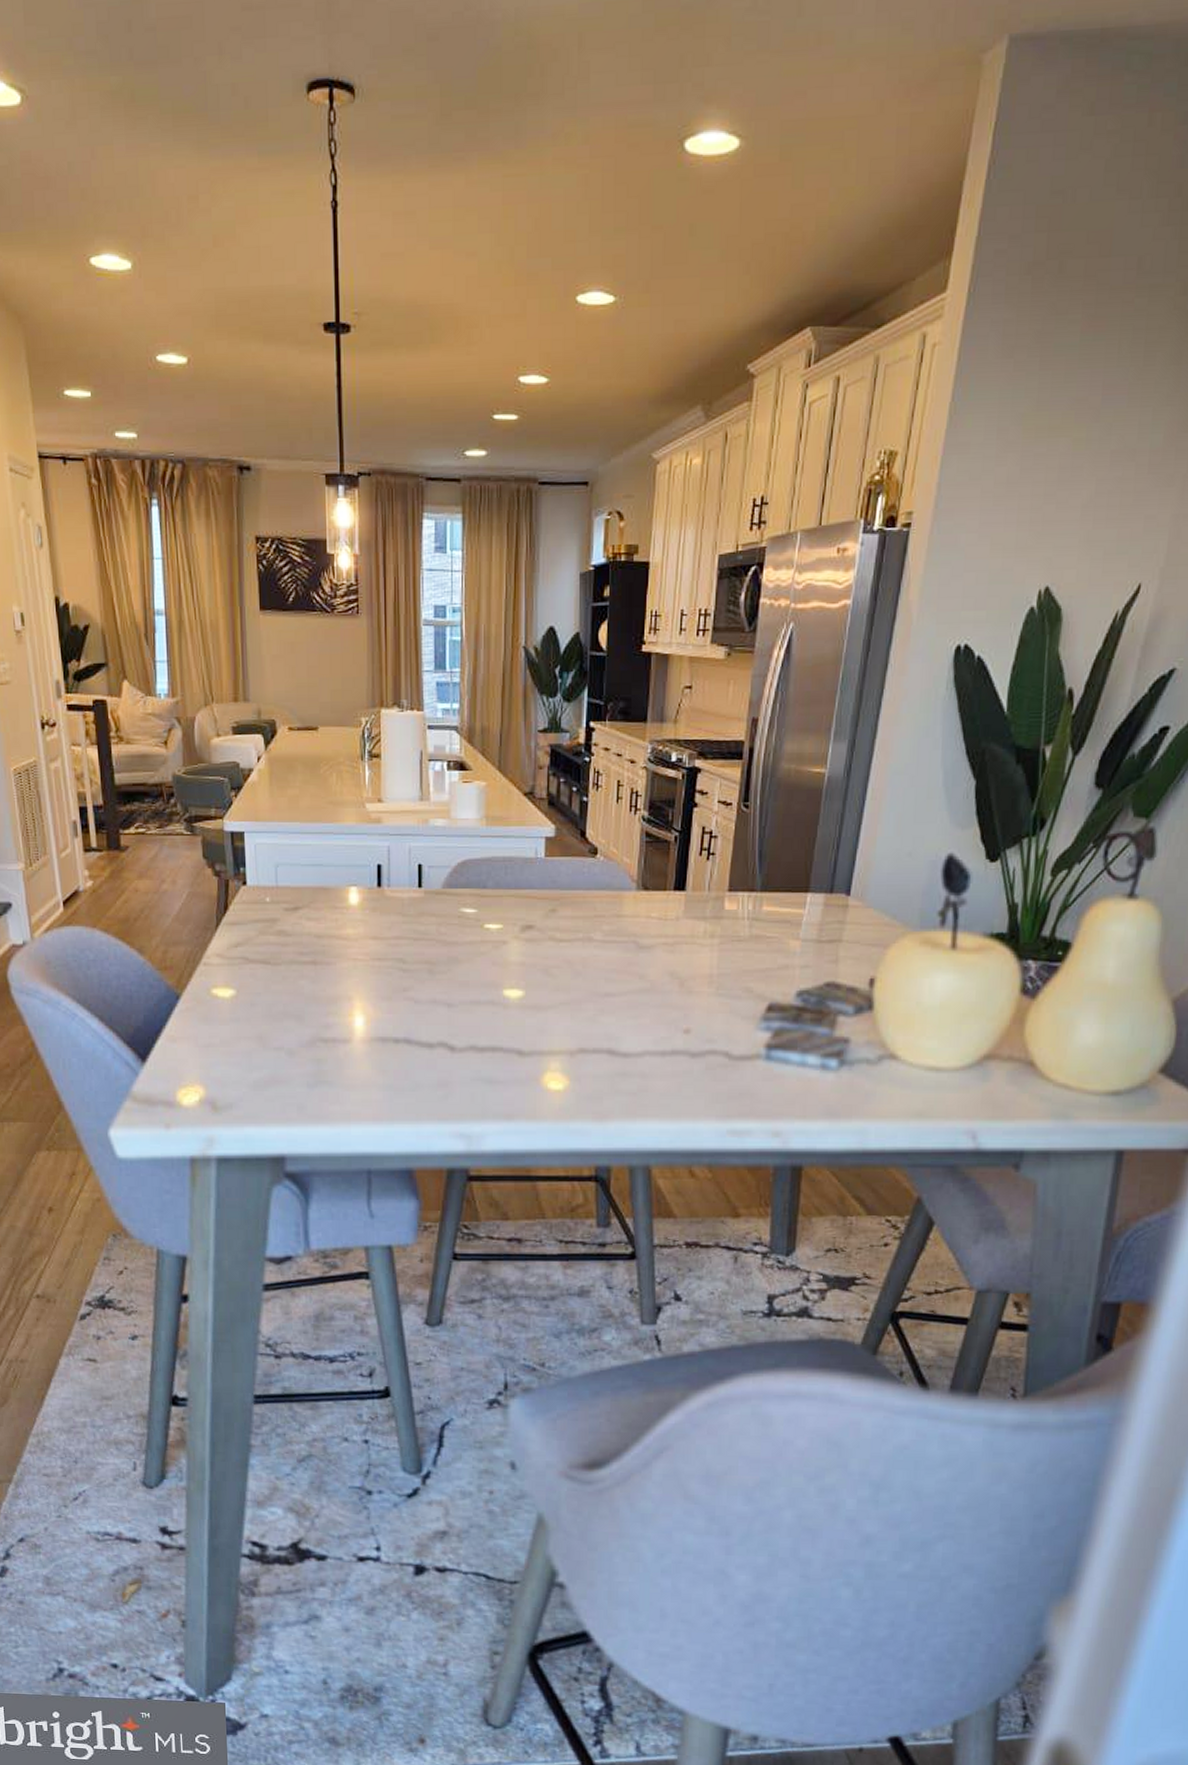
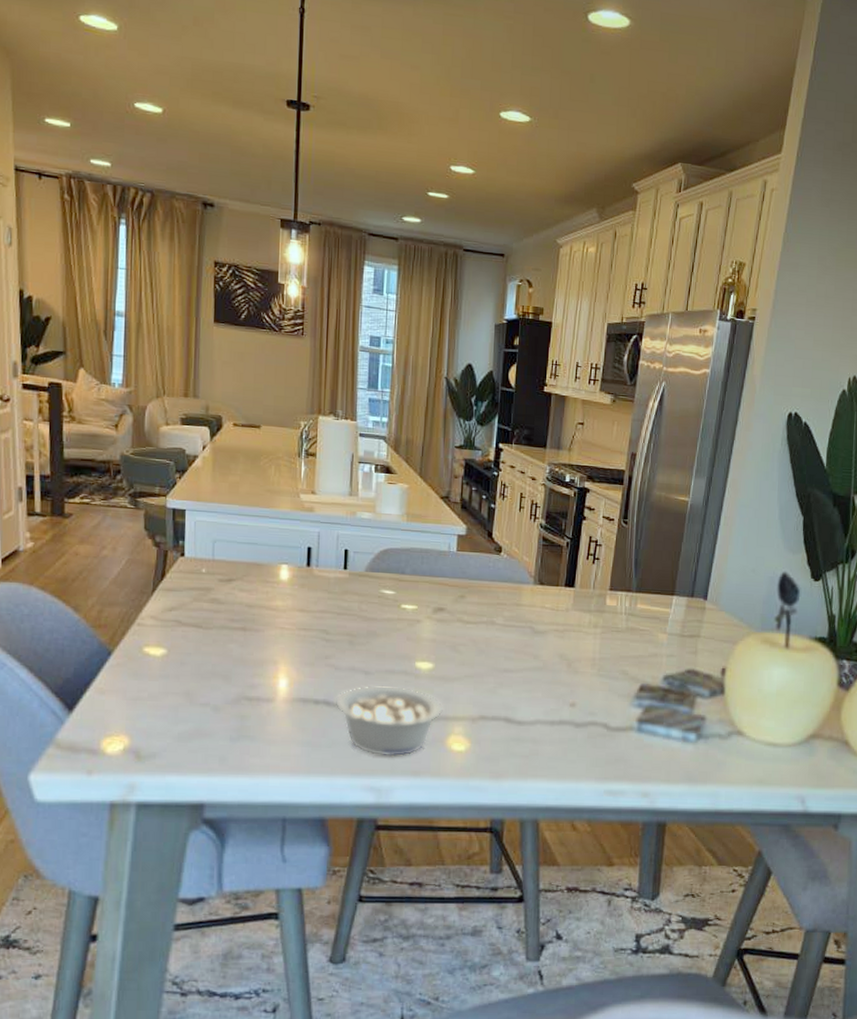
legume: none [416,1018,537,1099] -> present [335,685,443,757]

